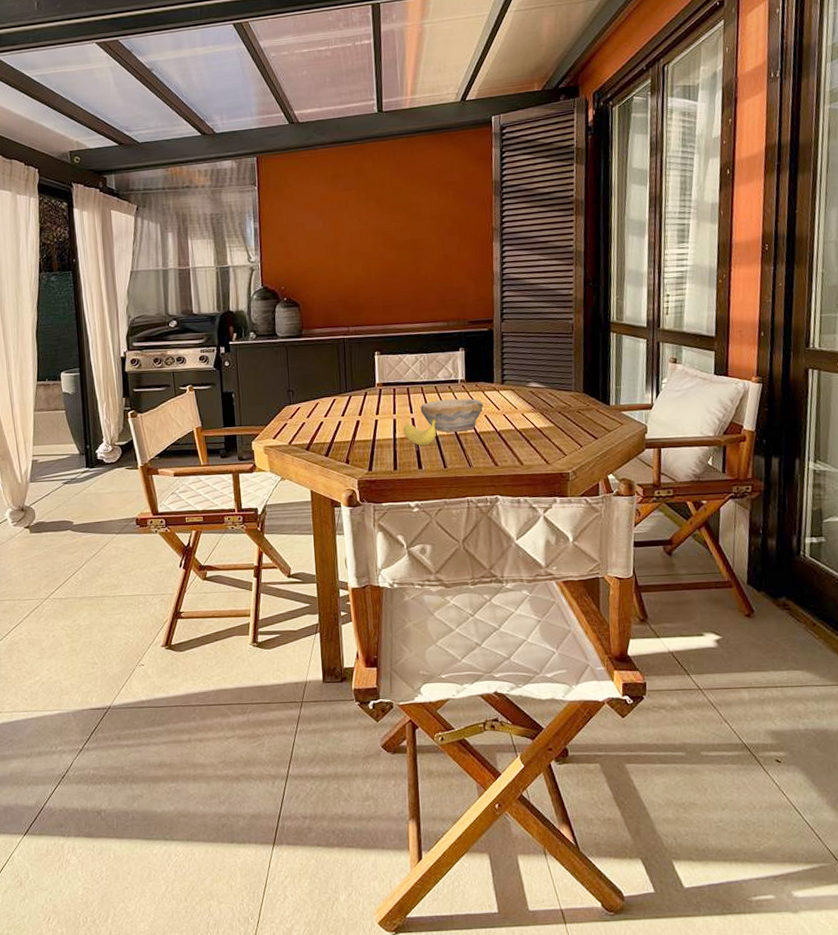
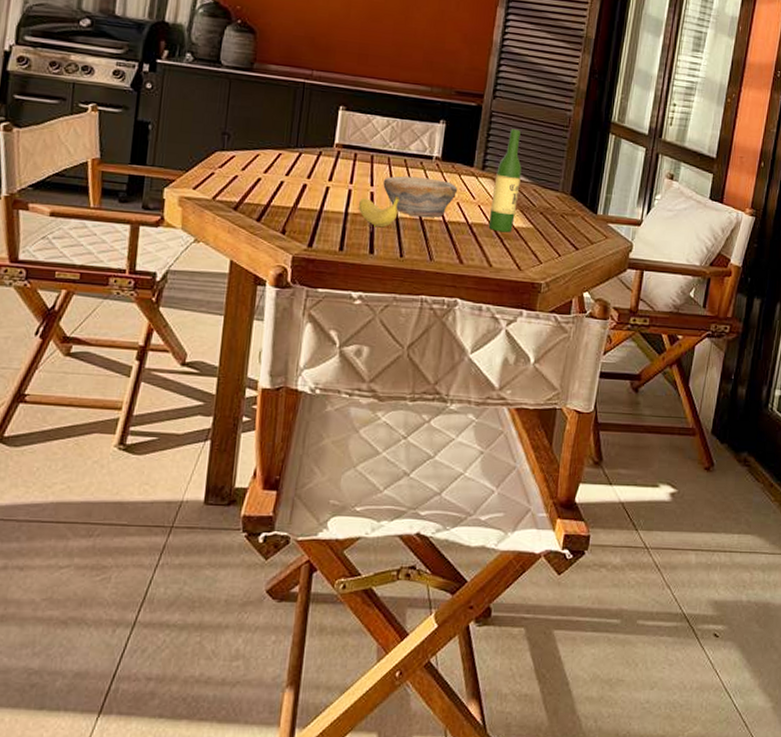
wine bottle: none [514,344,537,434] -> present [488,129,522,233]

